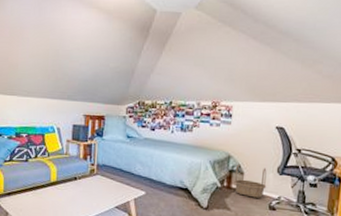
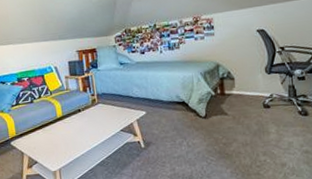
basket: present [234,164,267,198] -> none [225,70,258,100]

